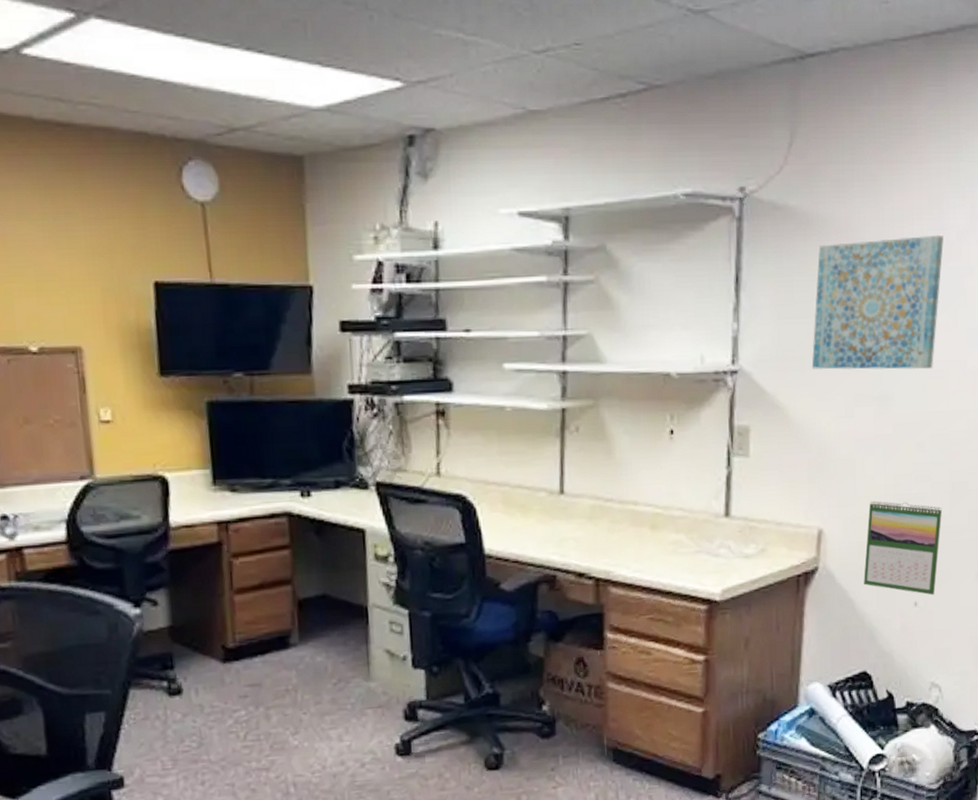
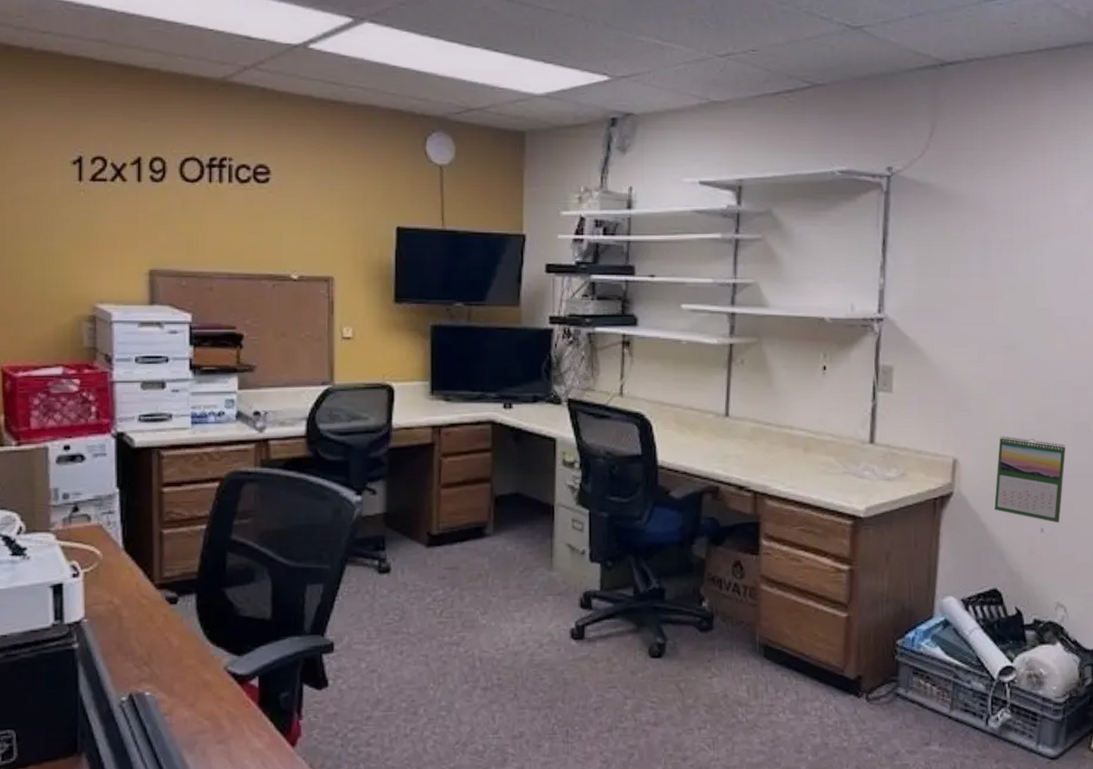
wall art: present [811,234,944,370] -> none [948,211,1065,324]

